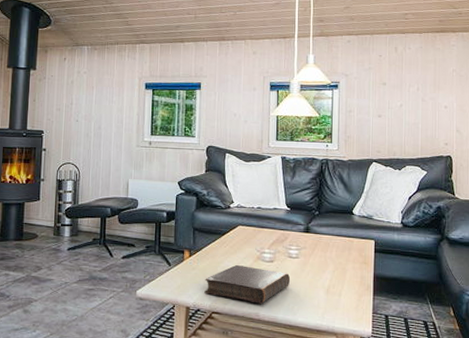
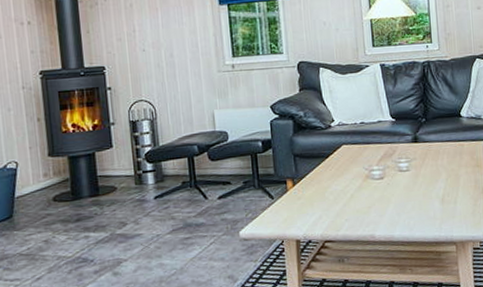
book: present [204,265,291,304] -> none [313,187,404,225]

